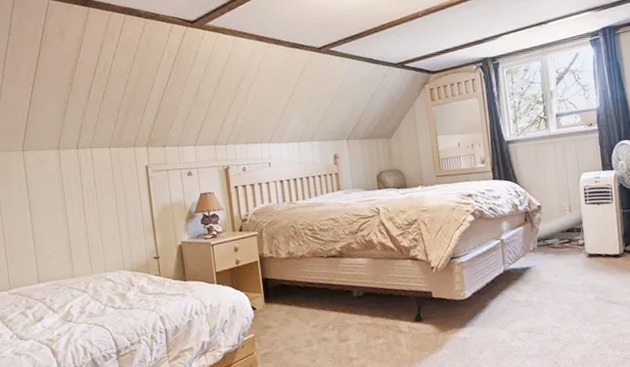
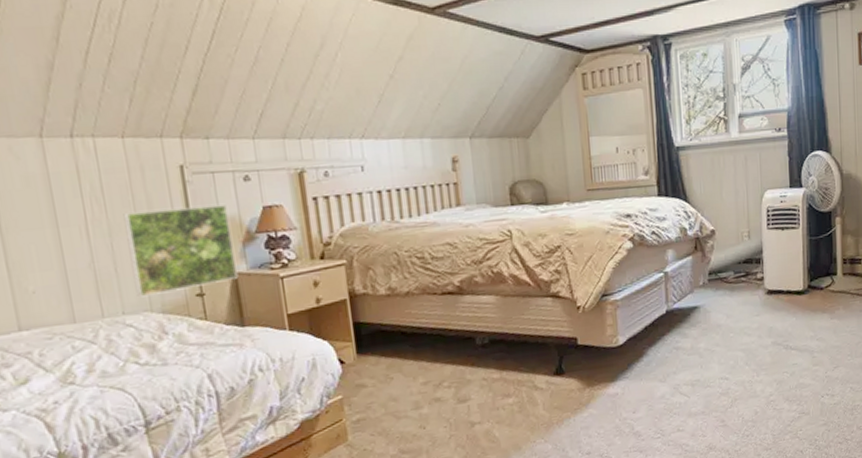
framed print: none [108,193,183,260] -> present [123,205,239,298]

